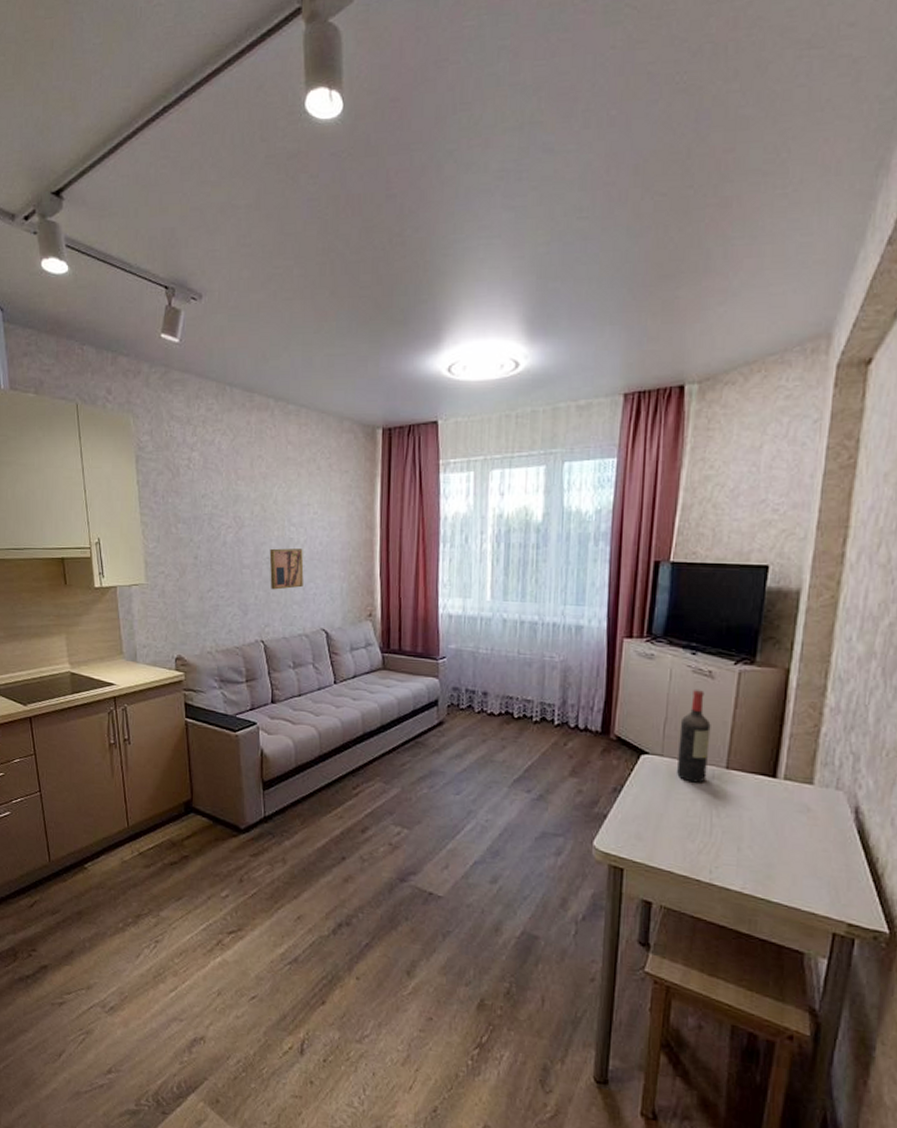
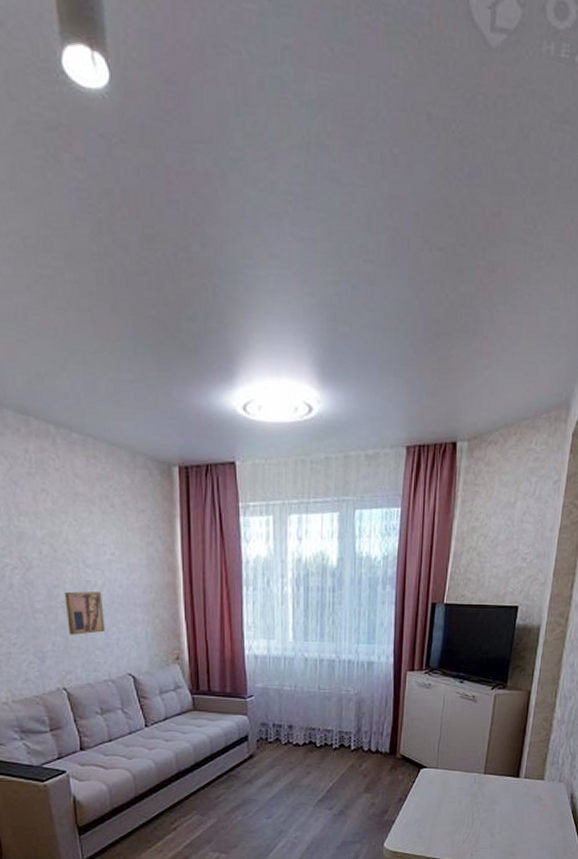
wine bottle: present [677,688,711,783] -> none [448,711,474,788]

